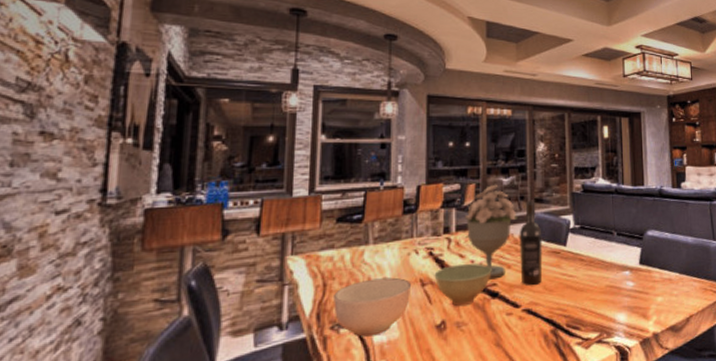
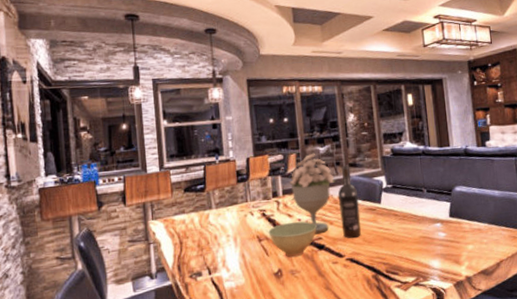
bowl: present [332,277,412,337] -> none [188,235,251,284]

